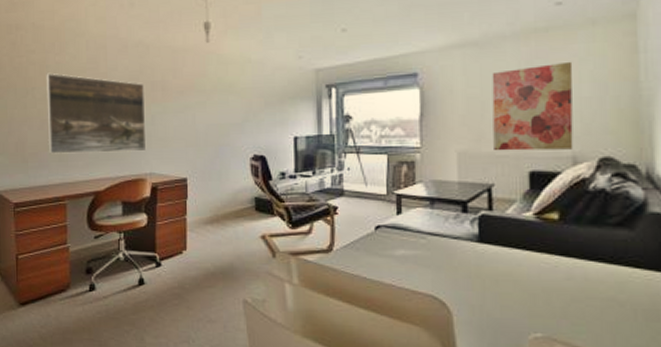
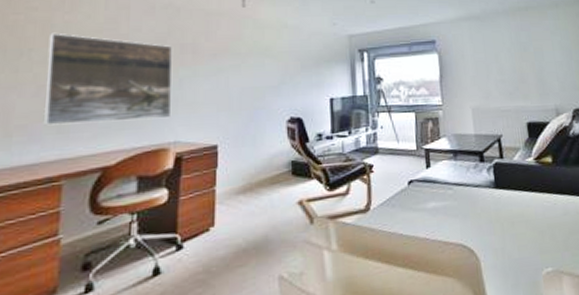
wall art: present [492,61,573,151] -> none [492,33,555,107]

